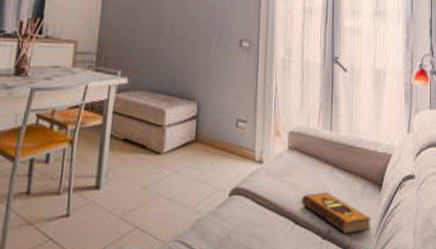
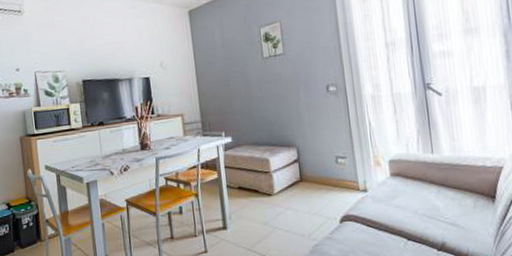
hardback book: present [301,192,372,234] -> none [411,209,489,245]

